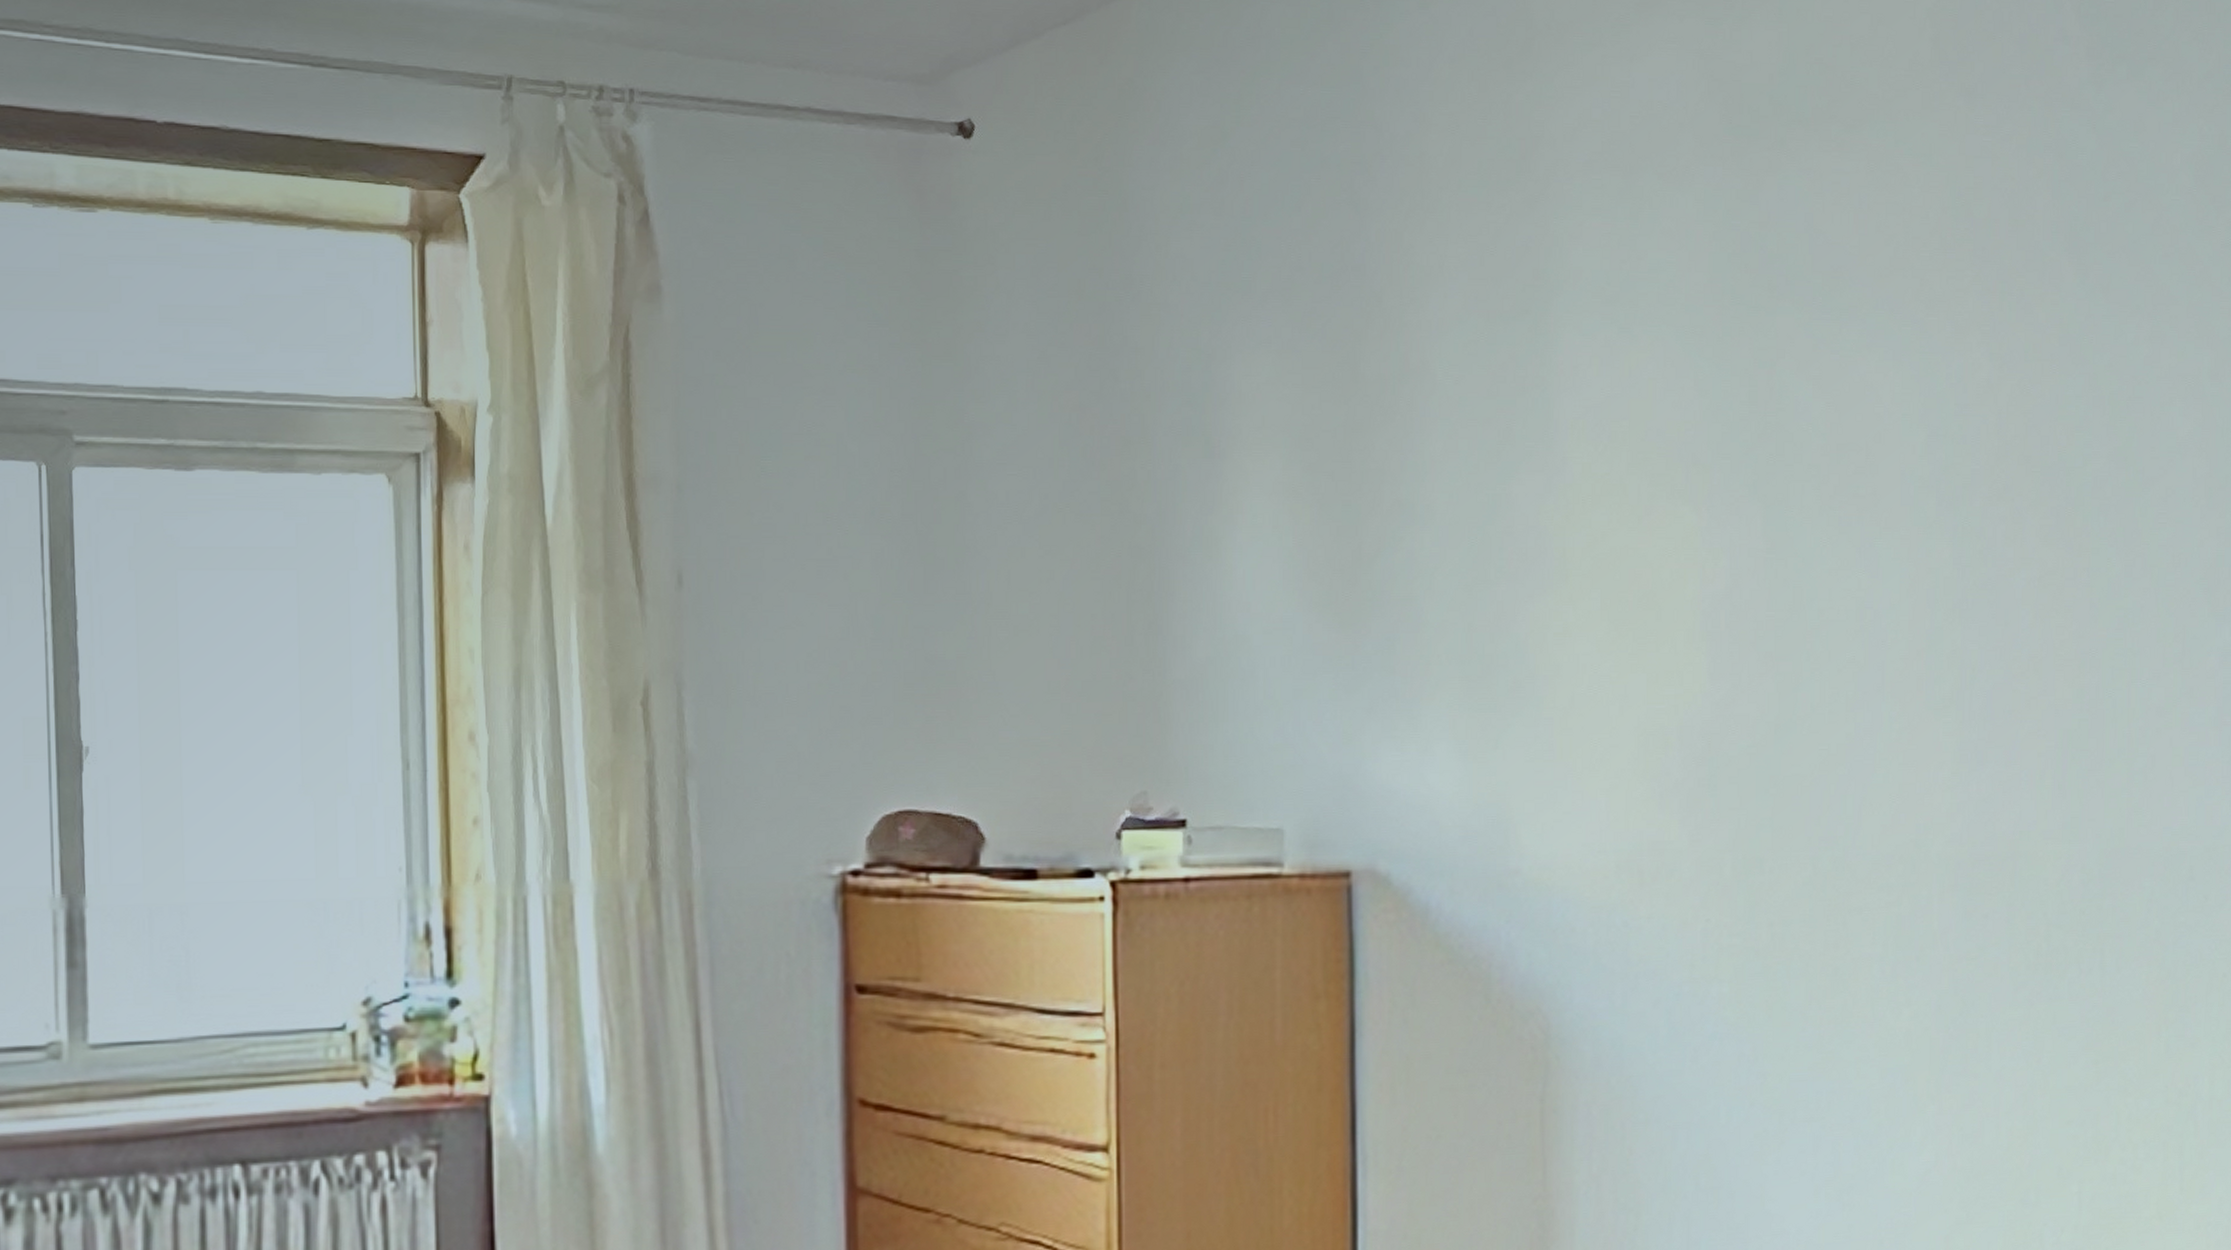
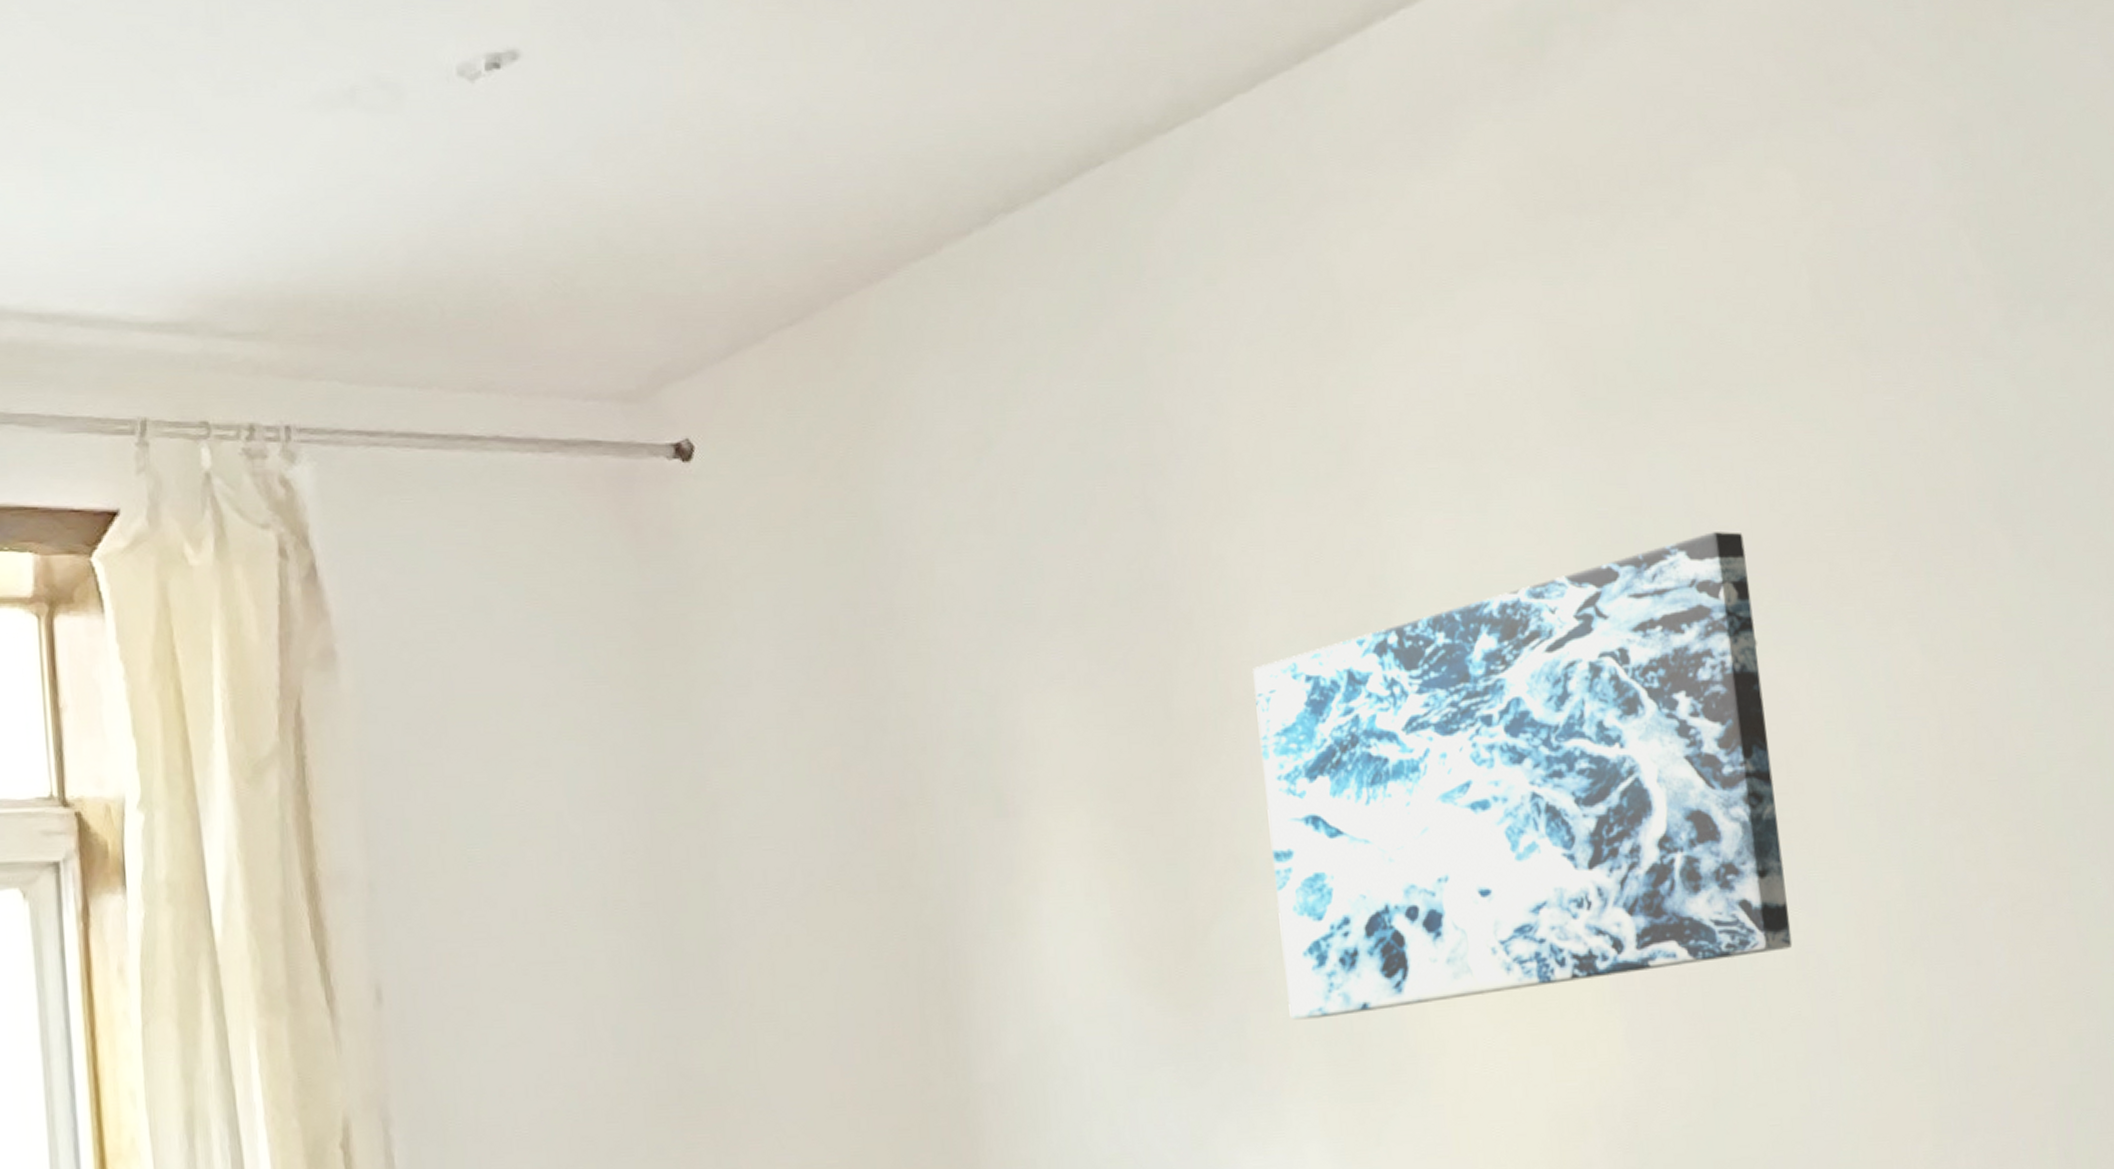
wall art: none [1428,247,1855,641] -> present [1252,532,1793,1020]

